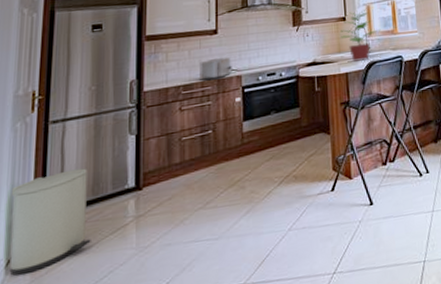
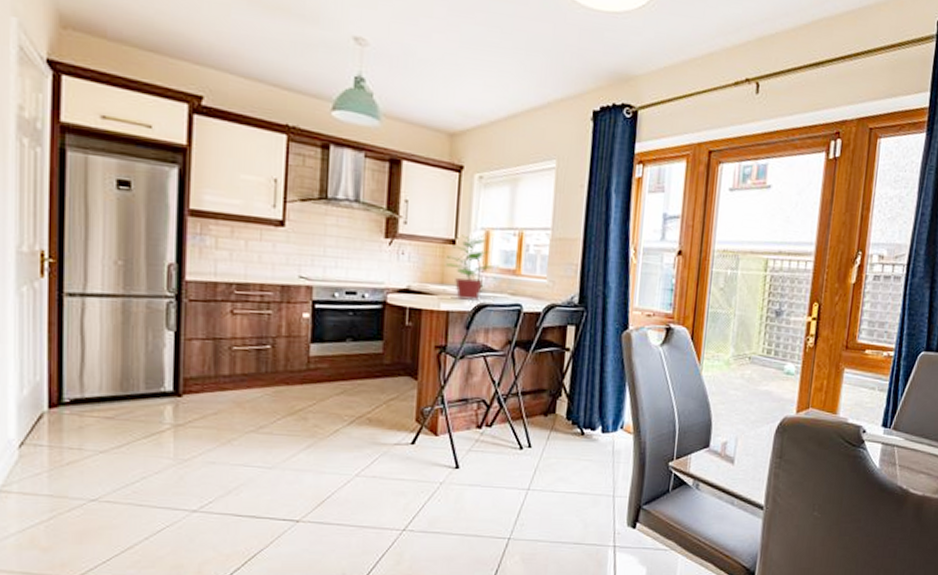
pedal bin: present [9,168,91,276] -> none [20,356,120,460]
toaster: present [199,57,232,82] -> none [258,257,301,285]

